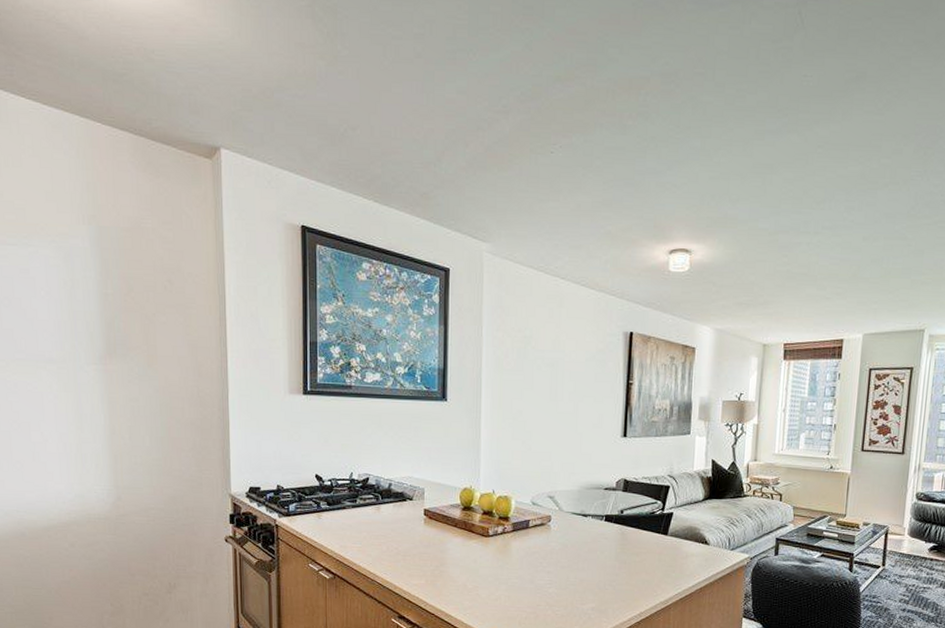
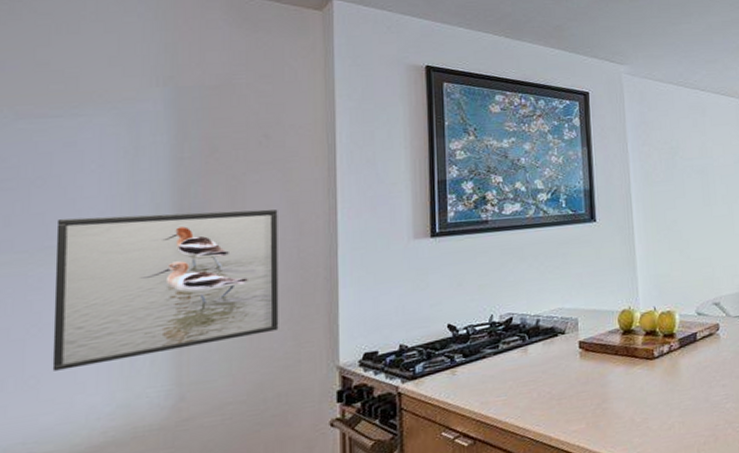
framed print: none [22,337,185,461] -> present [52,209,279,371]

